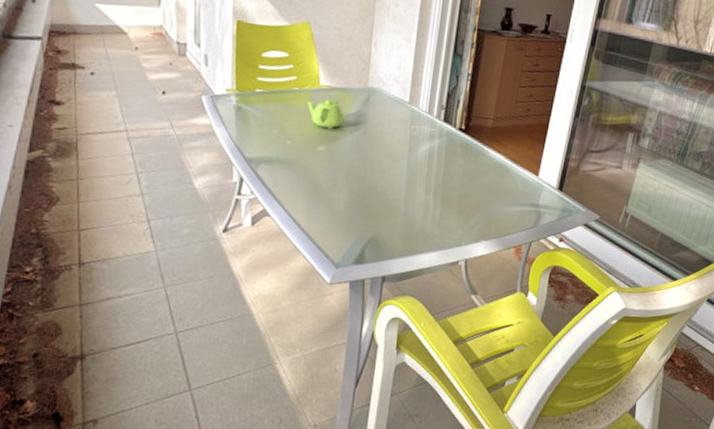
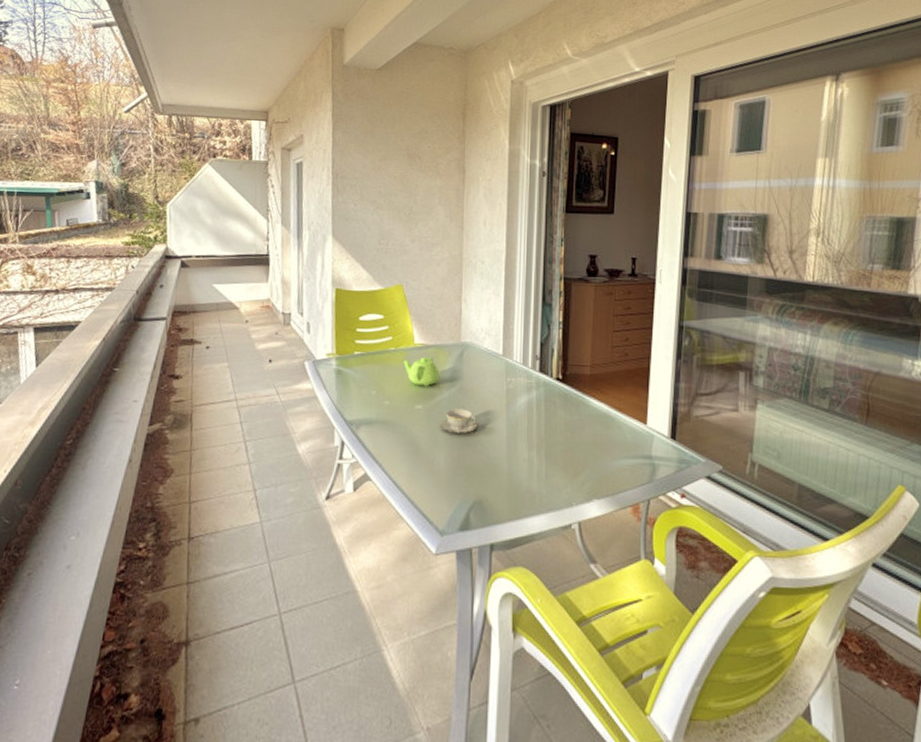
teacup: none [342,152,379,176] -> present [440,408,478,433]

